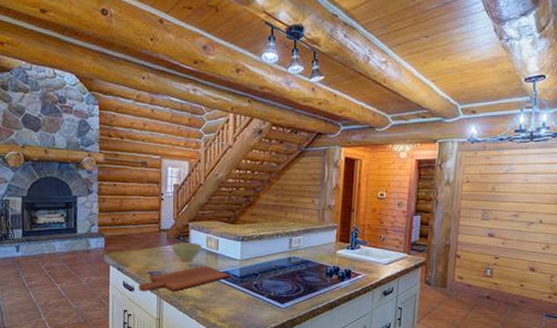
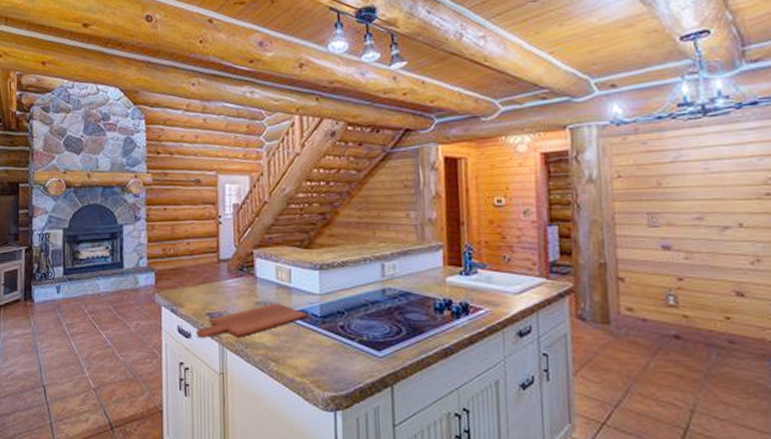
bowl: present [172,242,202,263] -> none [234,274,271,300]

